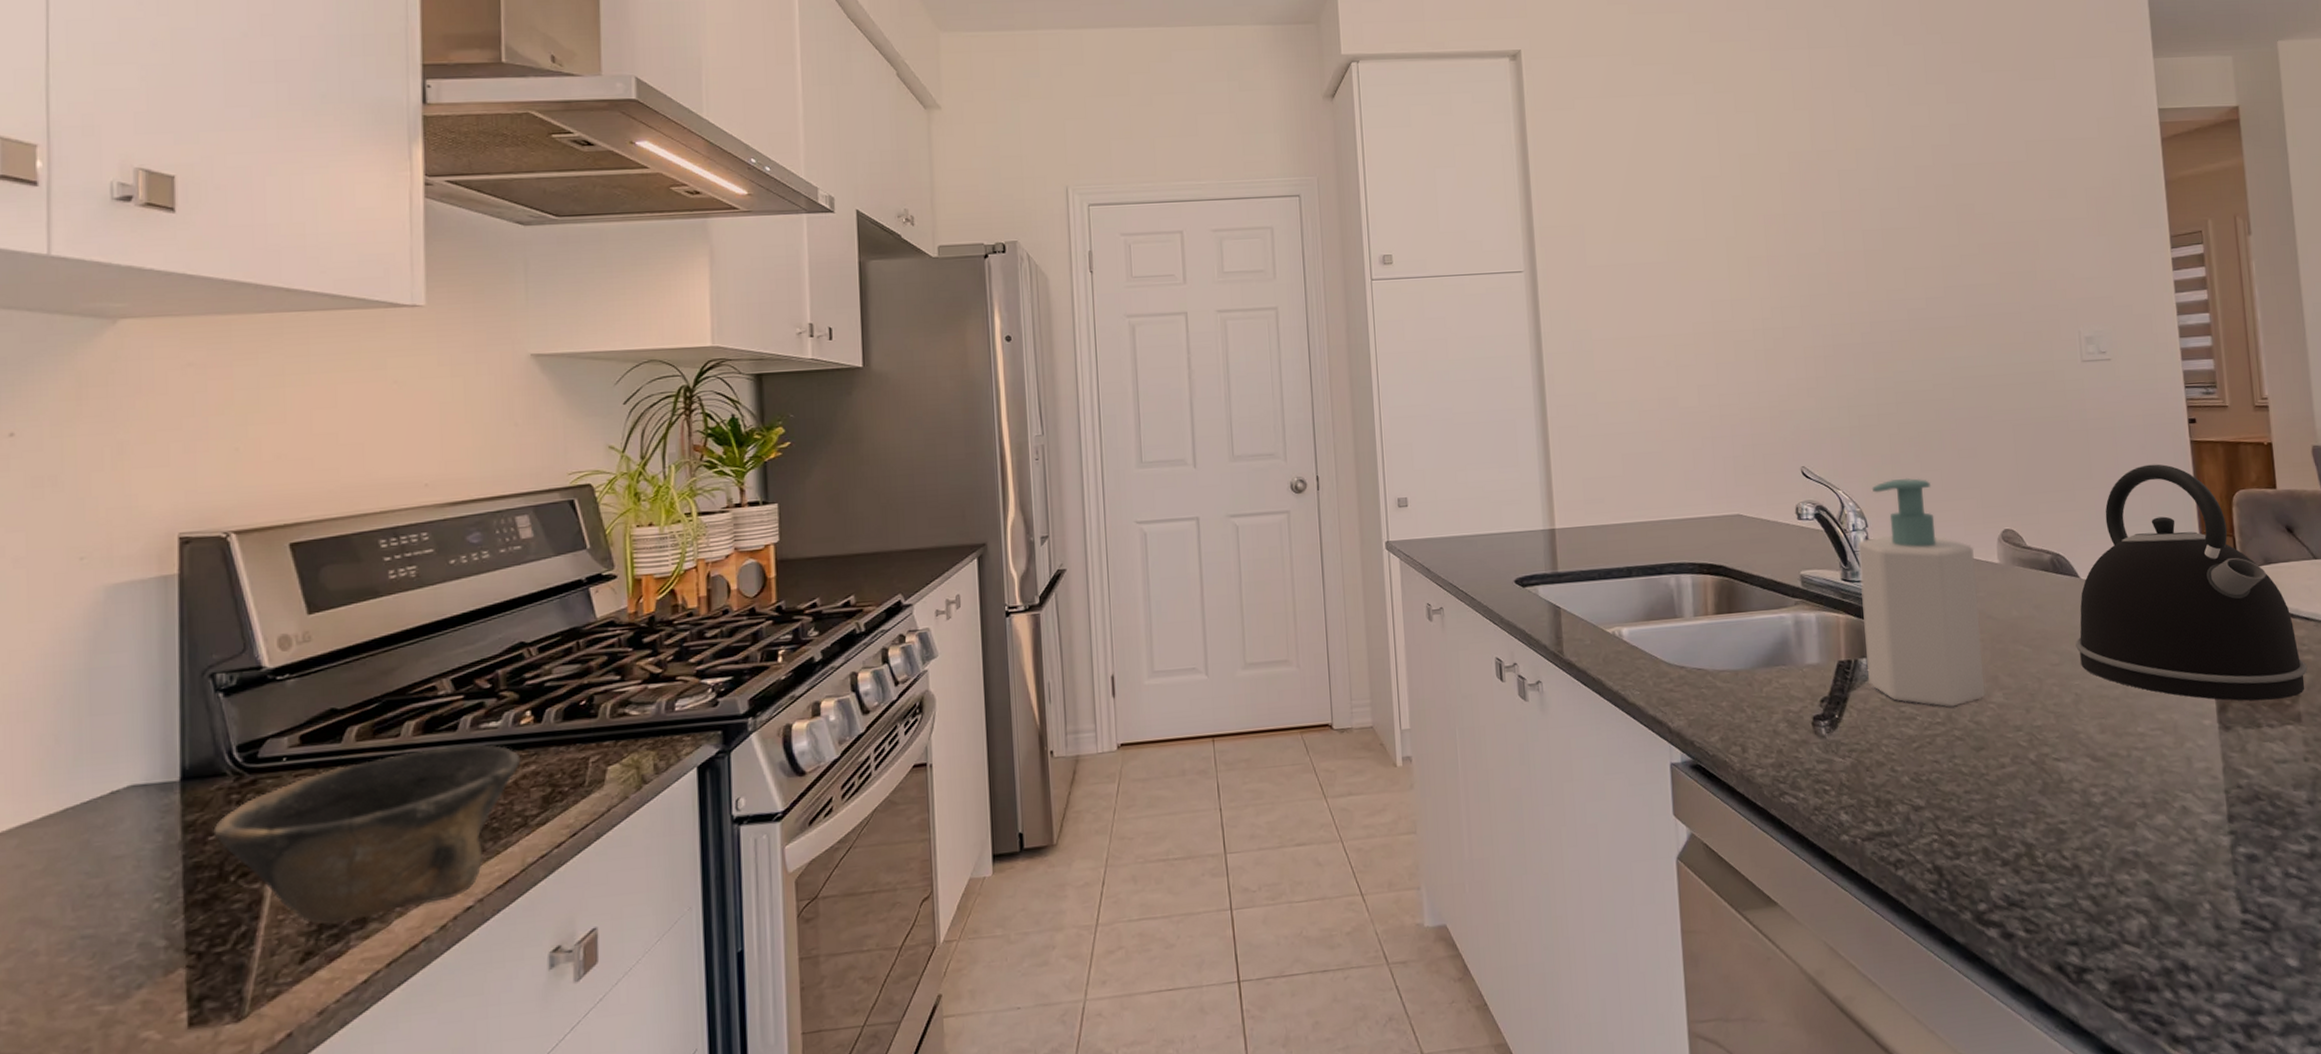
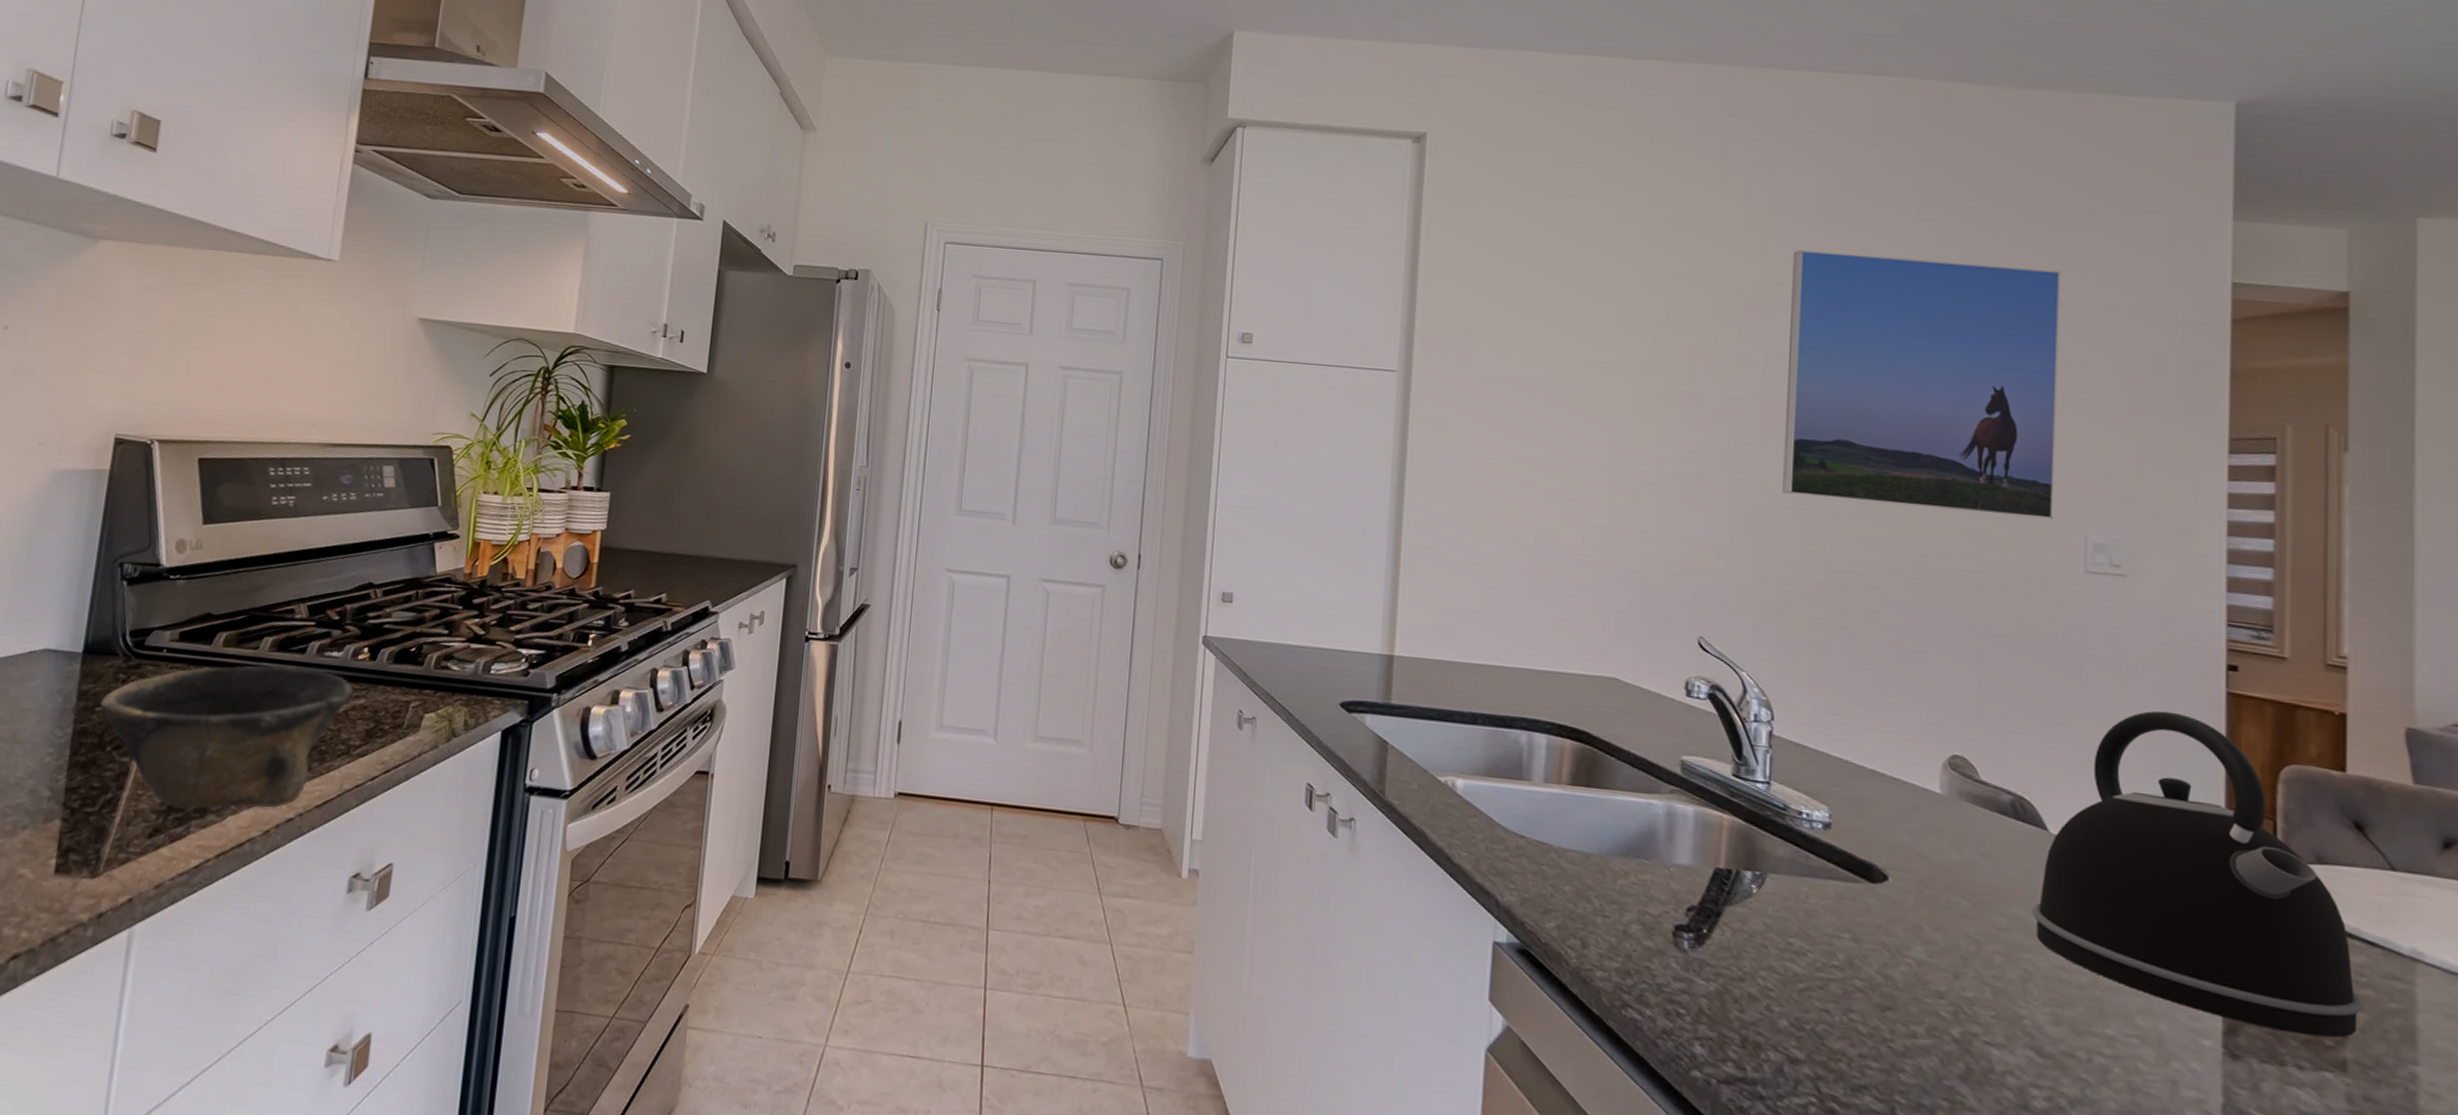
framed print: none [1835,114,2054,333] -> present [1782,249,2061,520]
soap bottle: present [1858,477,1986,707] -> none [1750,670,1910,952]

